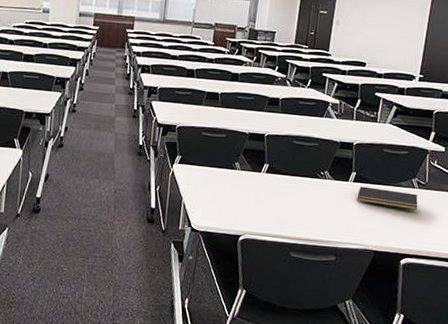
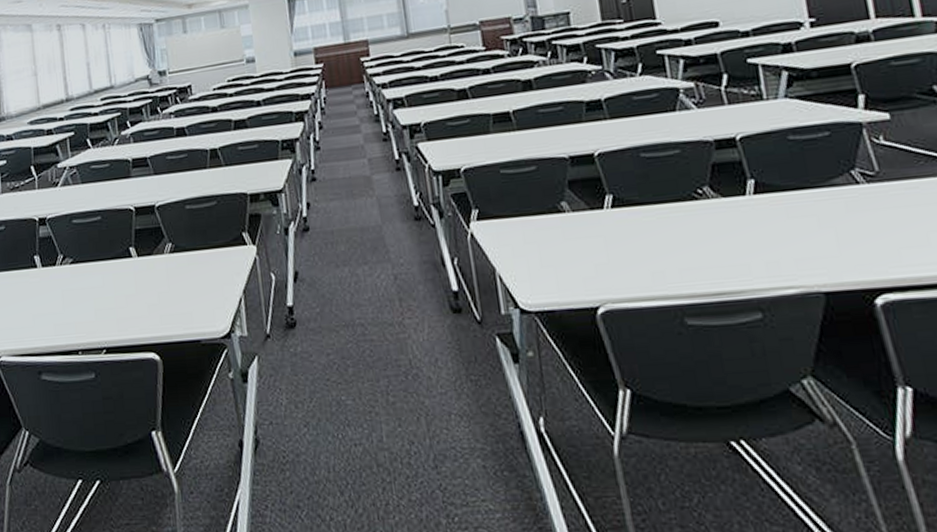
notepad: present [356,186,418,210] -> none [766,191,876,222]

